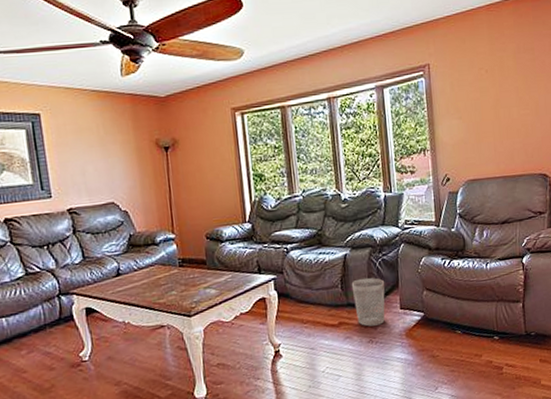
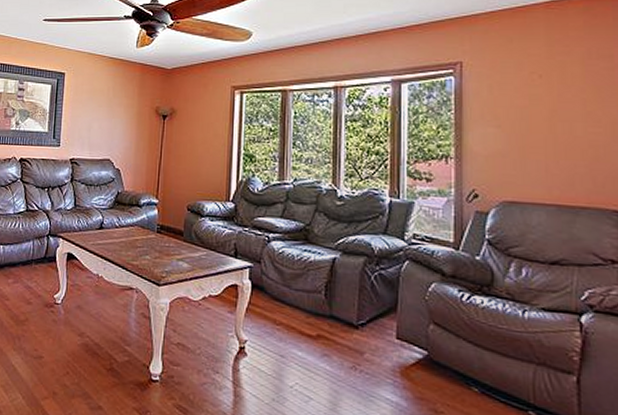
wastebasket: present [351,277,385,327] -> none [337,289,380,351]

